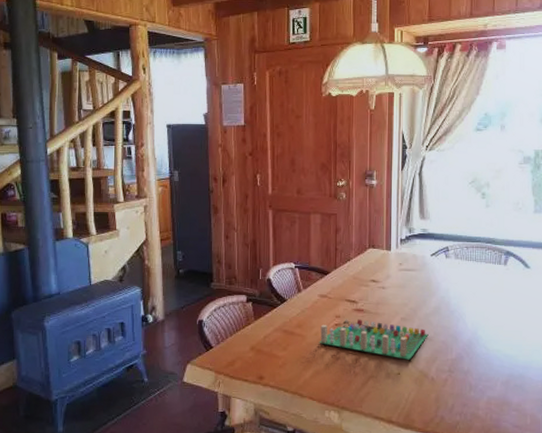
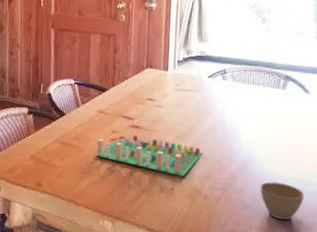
cup: none [485,360,529,398] -> present [260,182,305,220]

